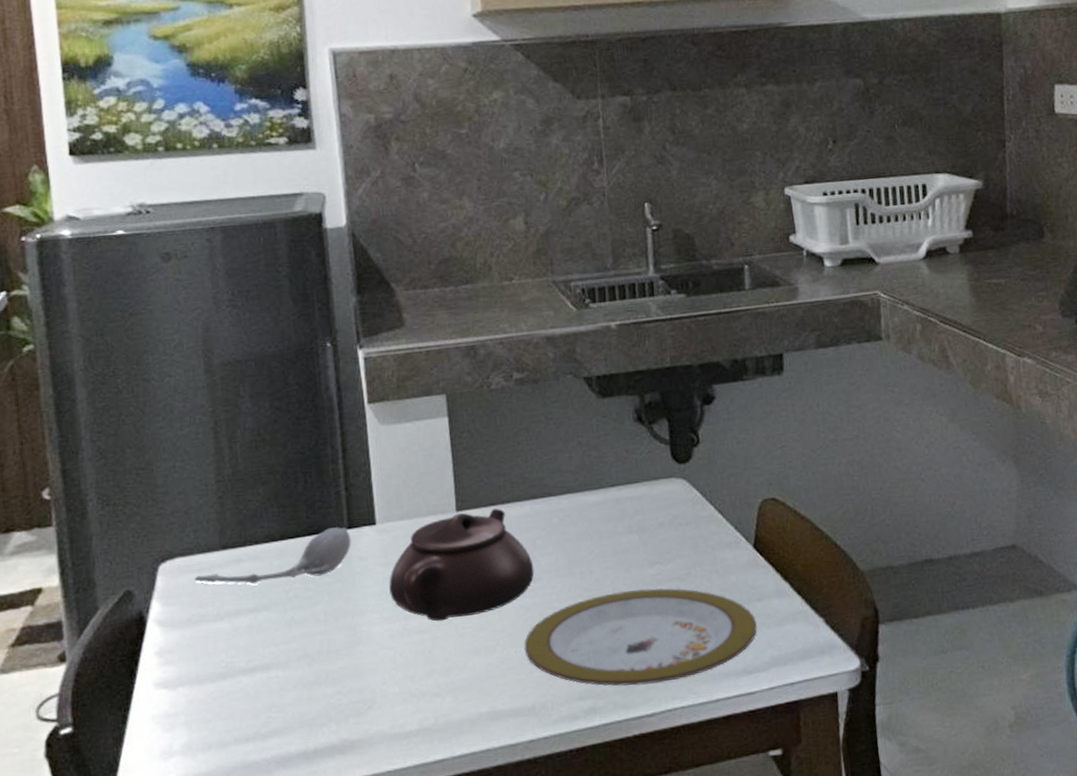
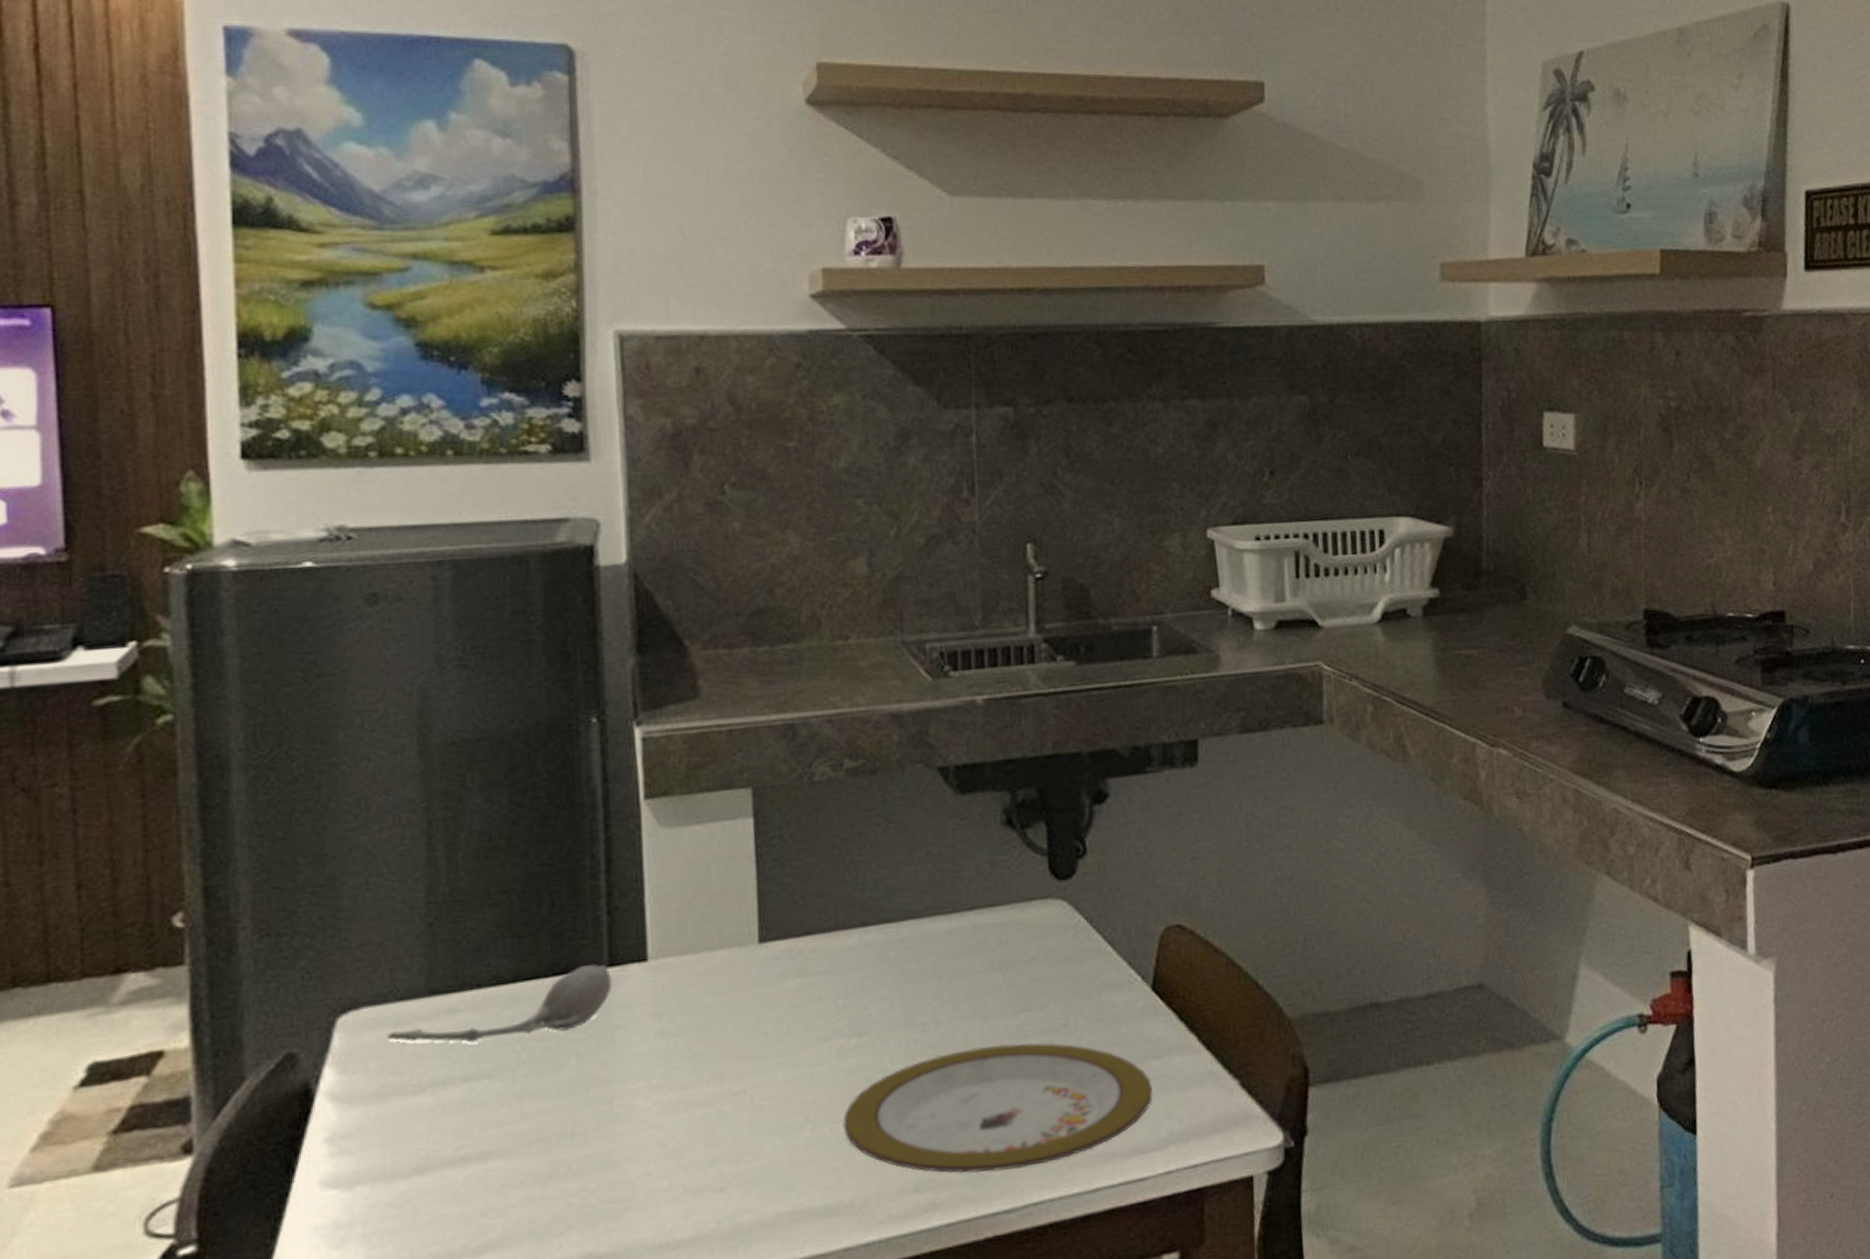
teapot: present [389,508,535,622] -> none [662,939,861,1091]

